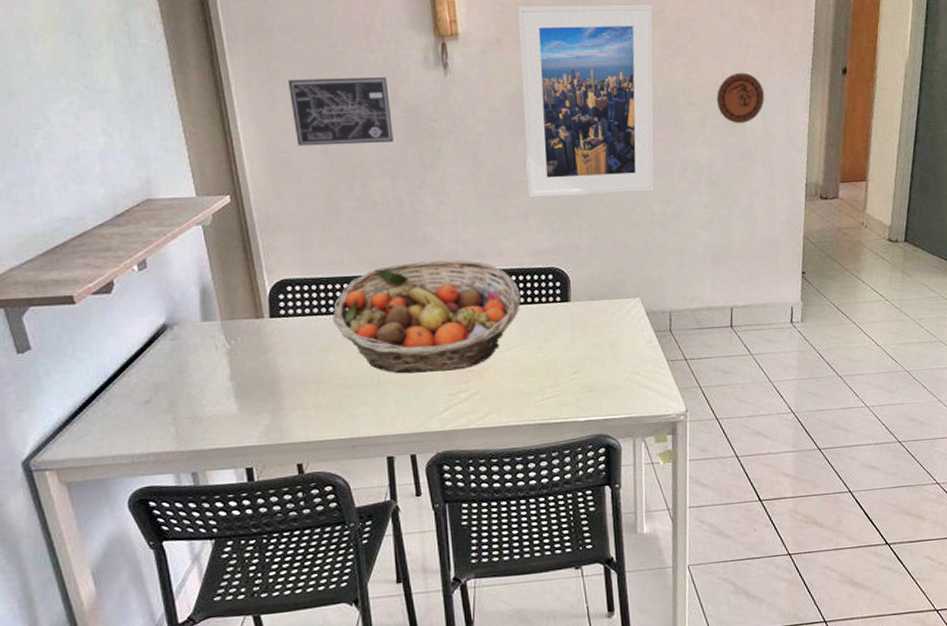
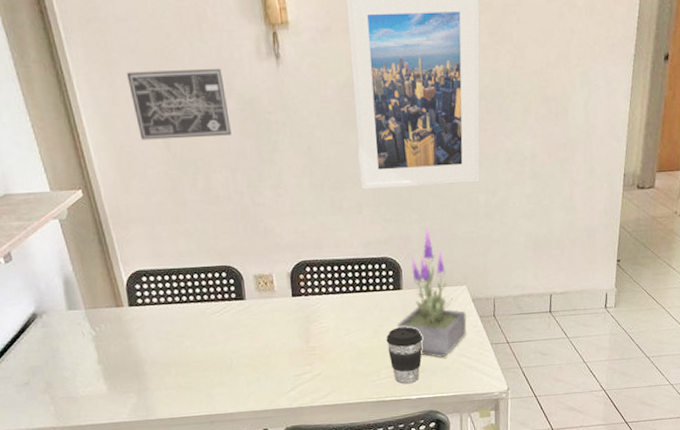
fruit basket: present [332,259,521,374] -> none [185,250,357,357]
coffee cup: none [551,341,592,405] -> present [386,326,422,384]
potted plant: none [564,238,641,377] -> present [397,229,467,358]
decorative plate: present [717,72,764,124] -> none [541,60,587,114]

